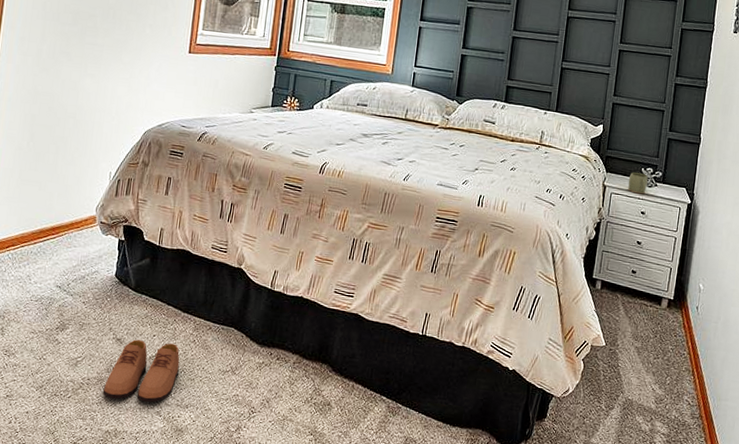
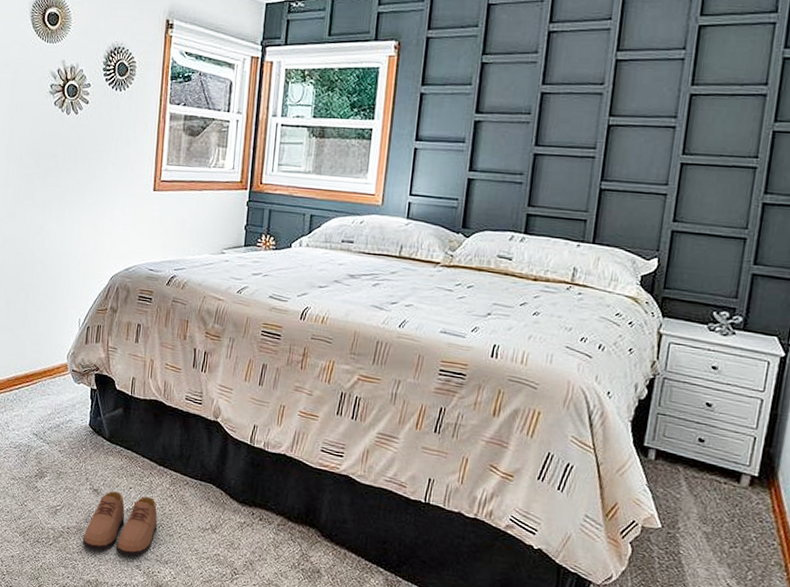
mug: present [628,172,649,194] -> none [693,316,723,345]

